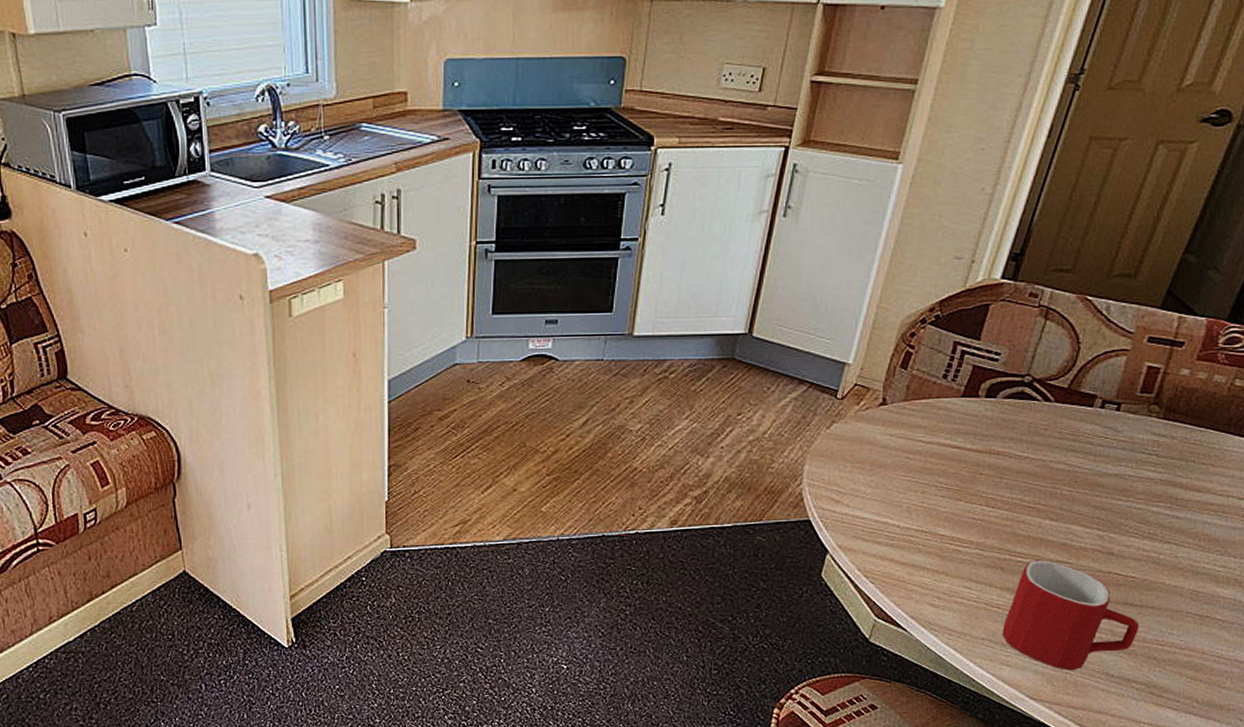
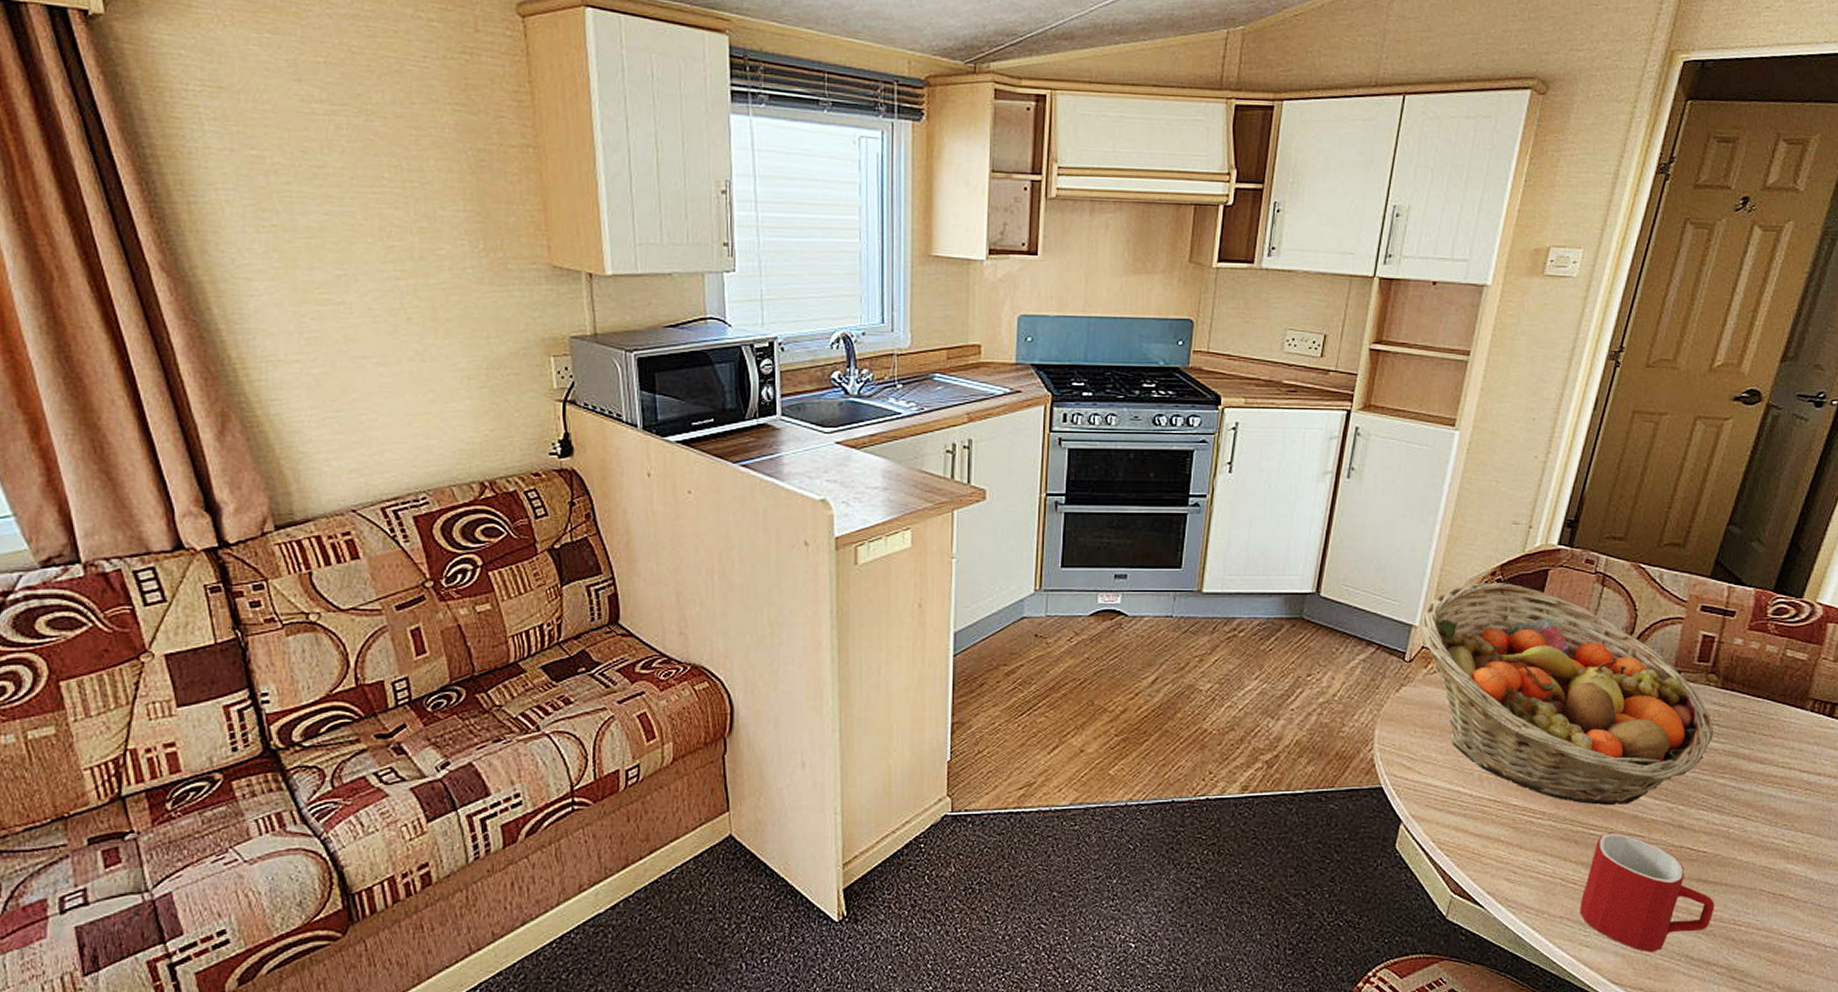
fruit basket: none [855,319,1151,535] -> present [1422,583,1713,806]

